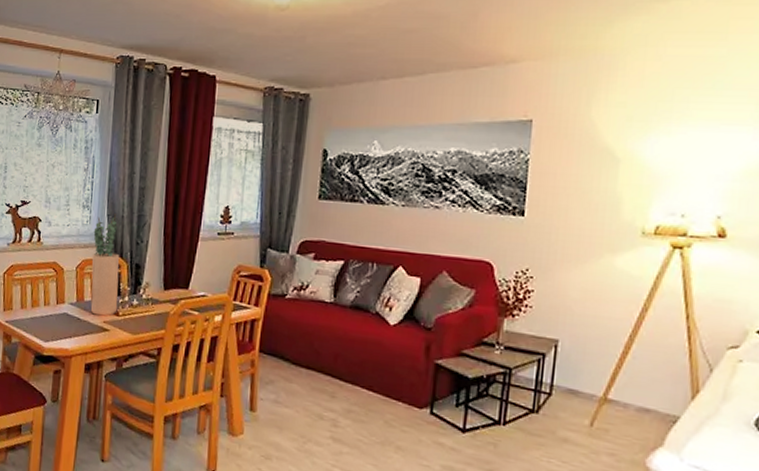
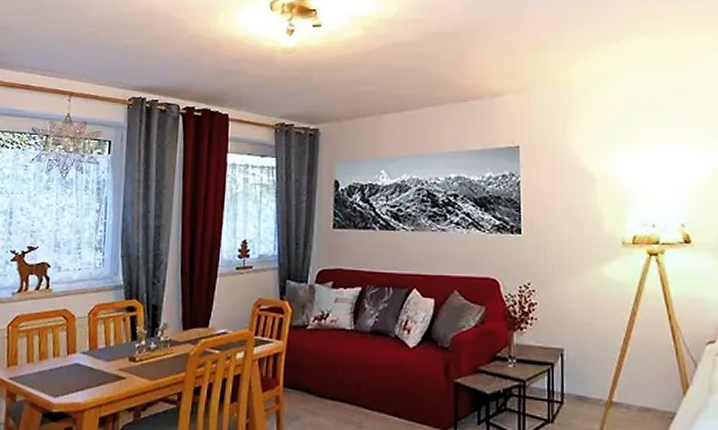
vase: present [90,214,120,317] -> none [104,254,135,363]

